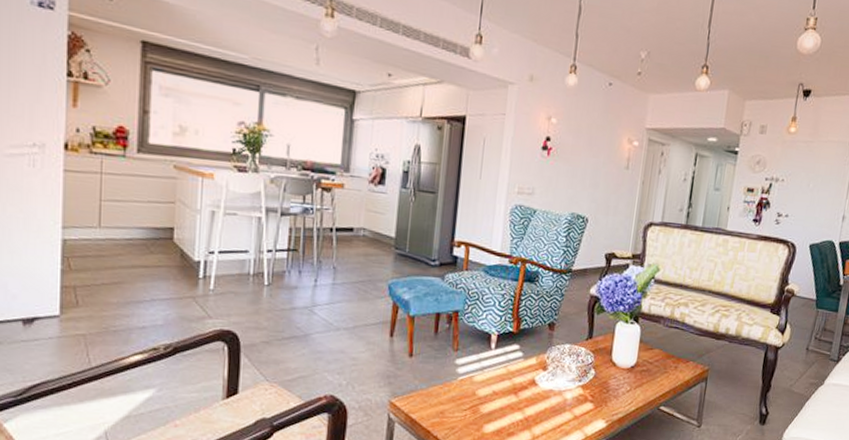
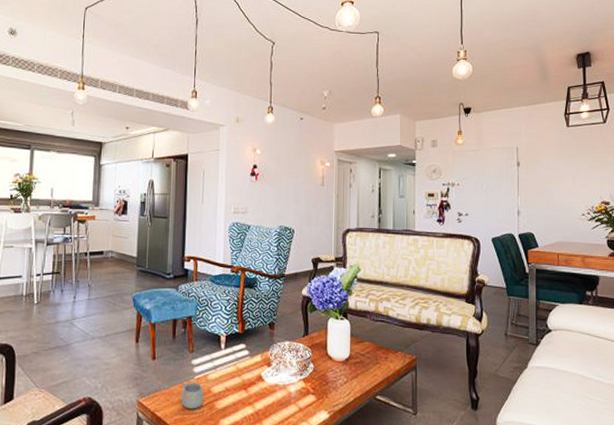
mug: none [440,383,468,413] -> present [180,382,204,410]

